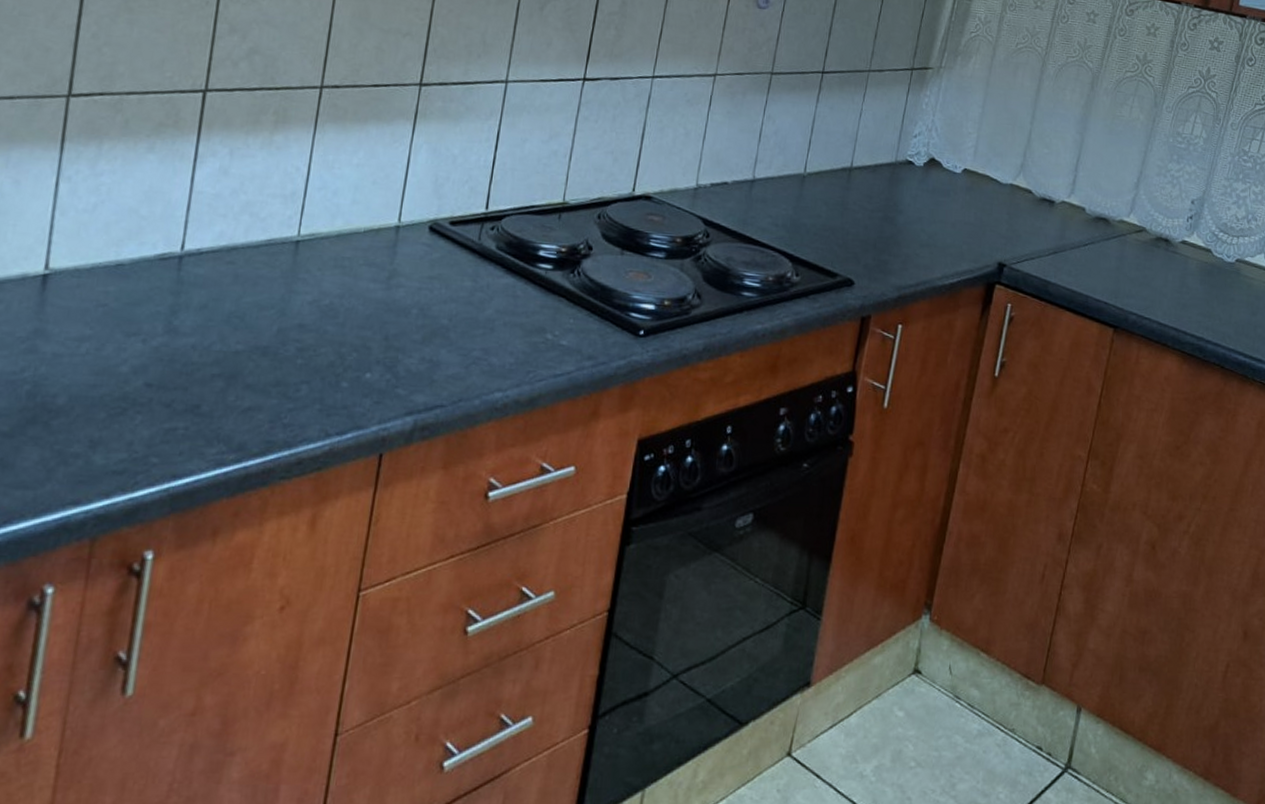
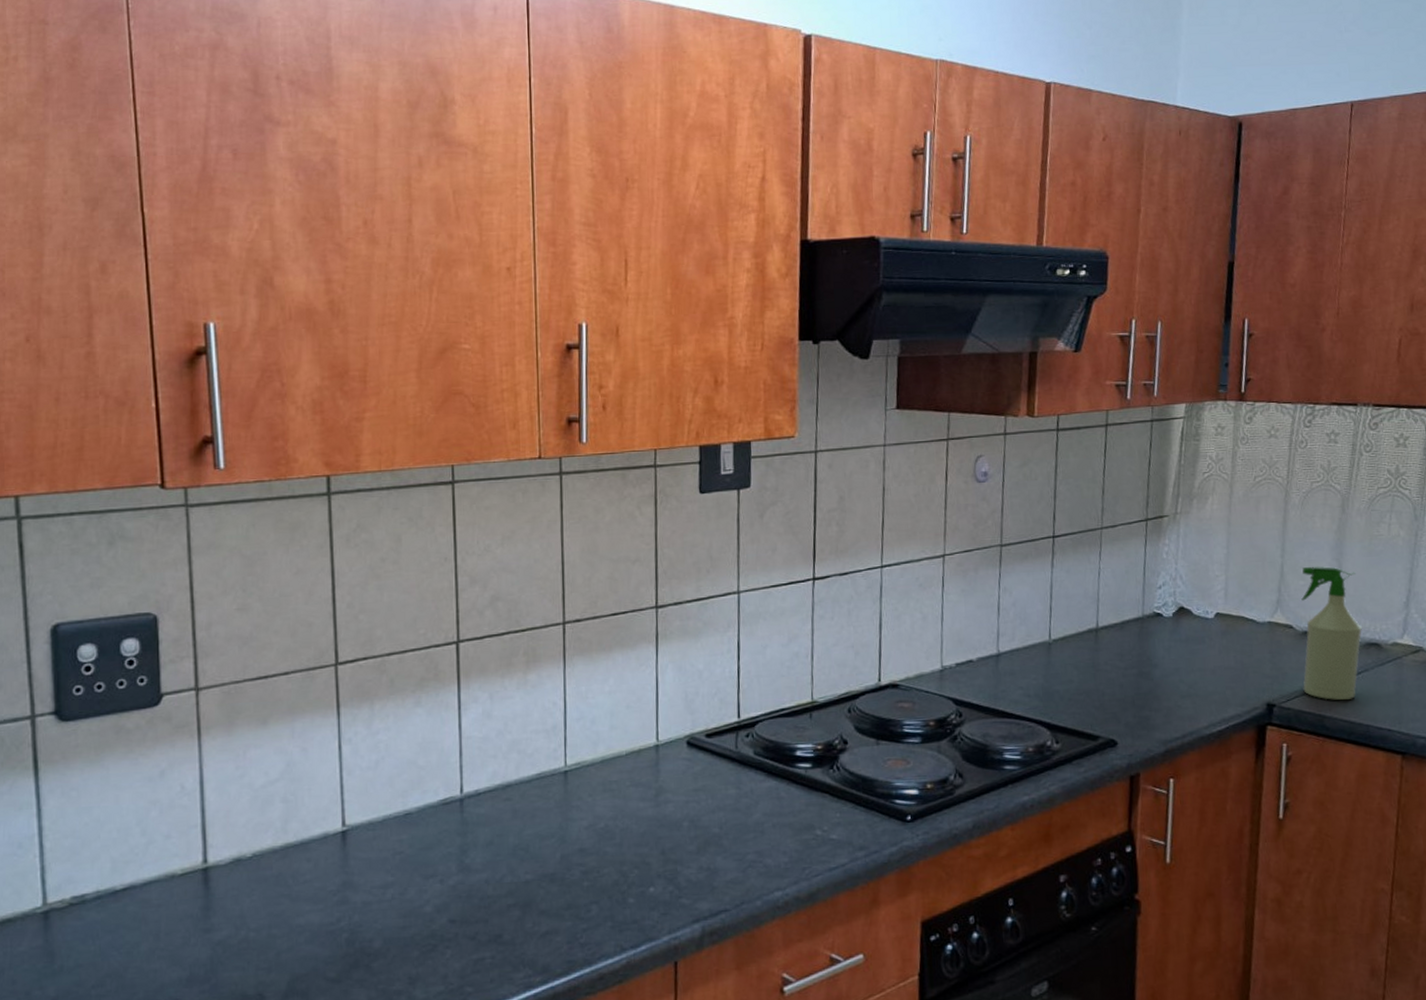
spray bottle: none [1033,135,1095,270] -> present [1301,566,1362,701]

